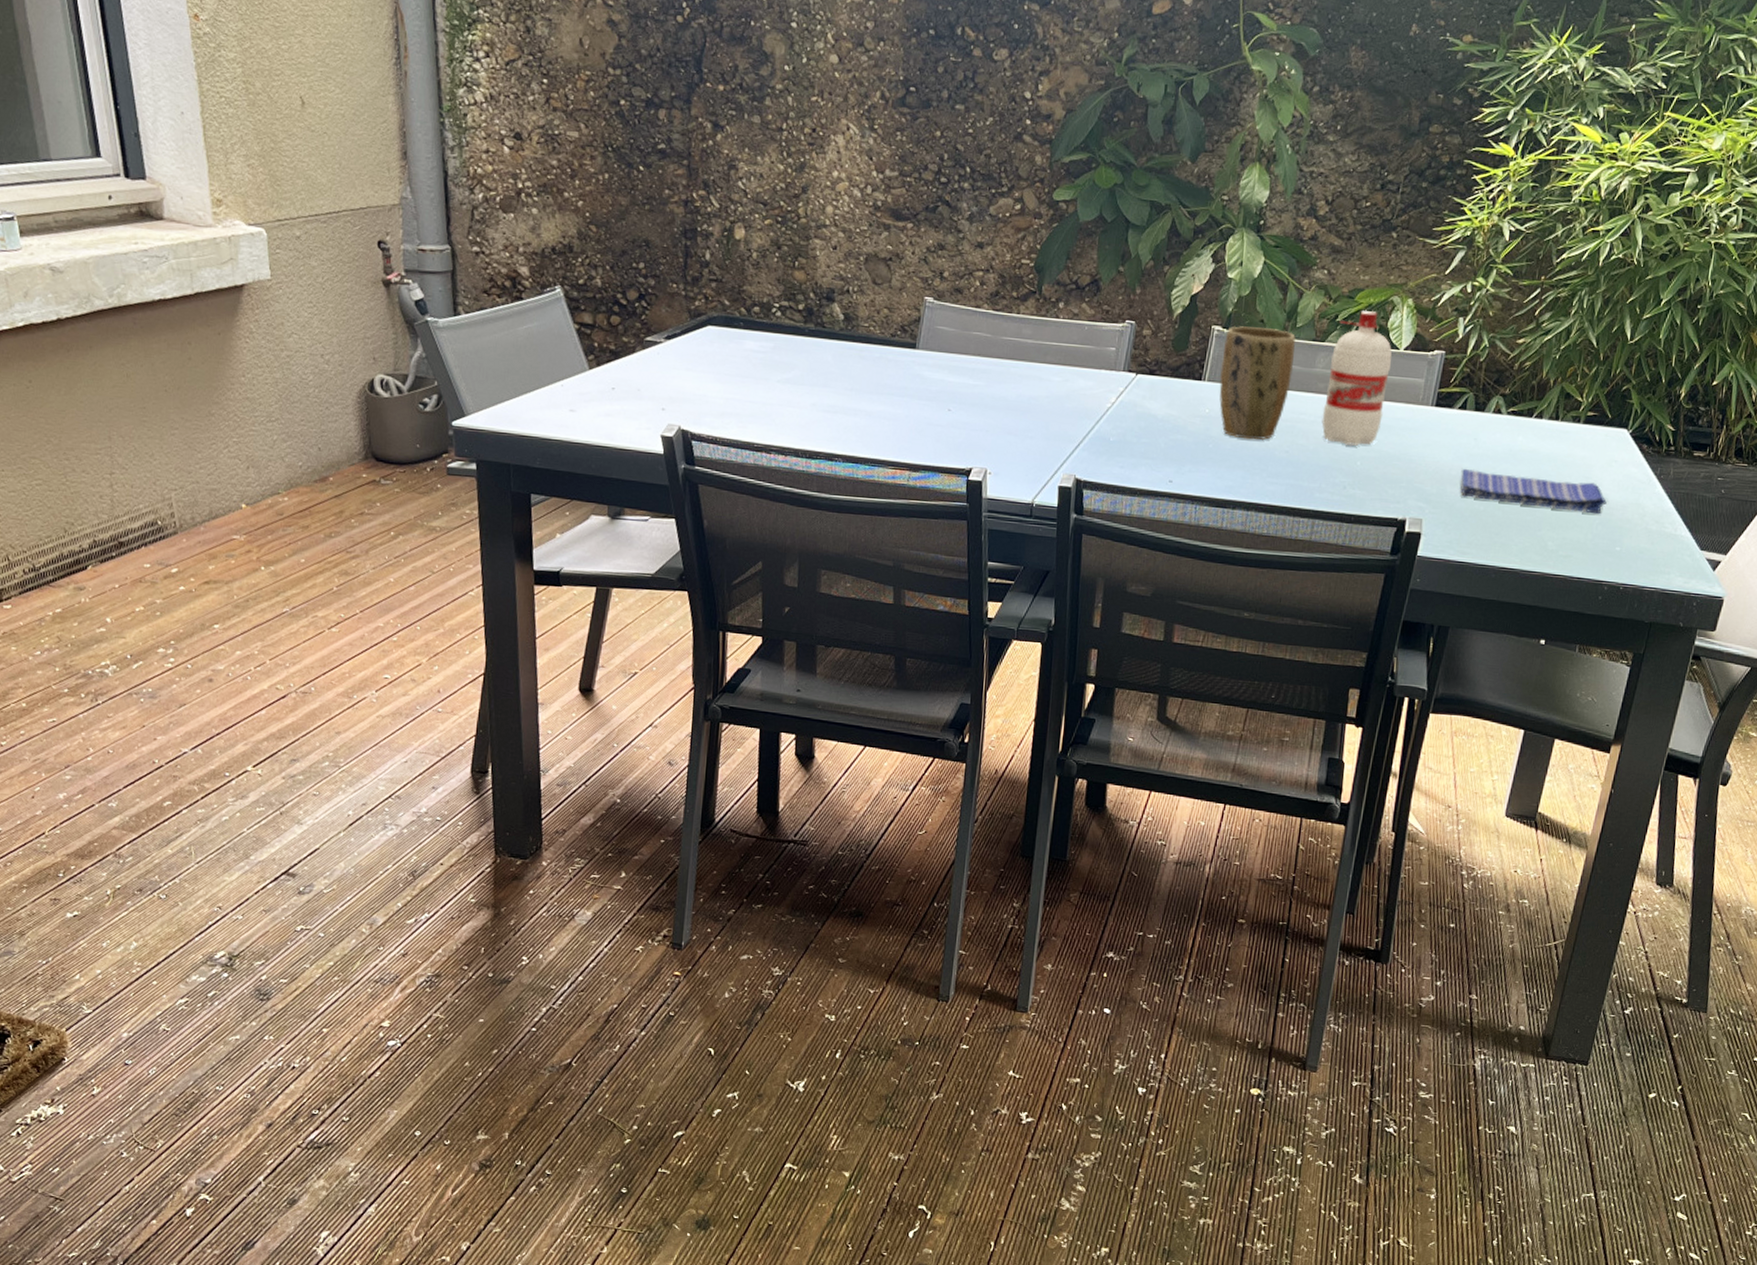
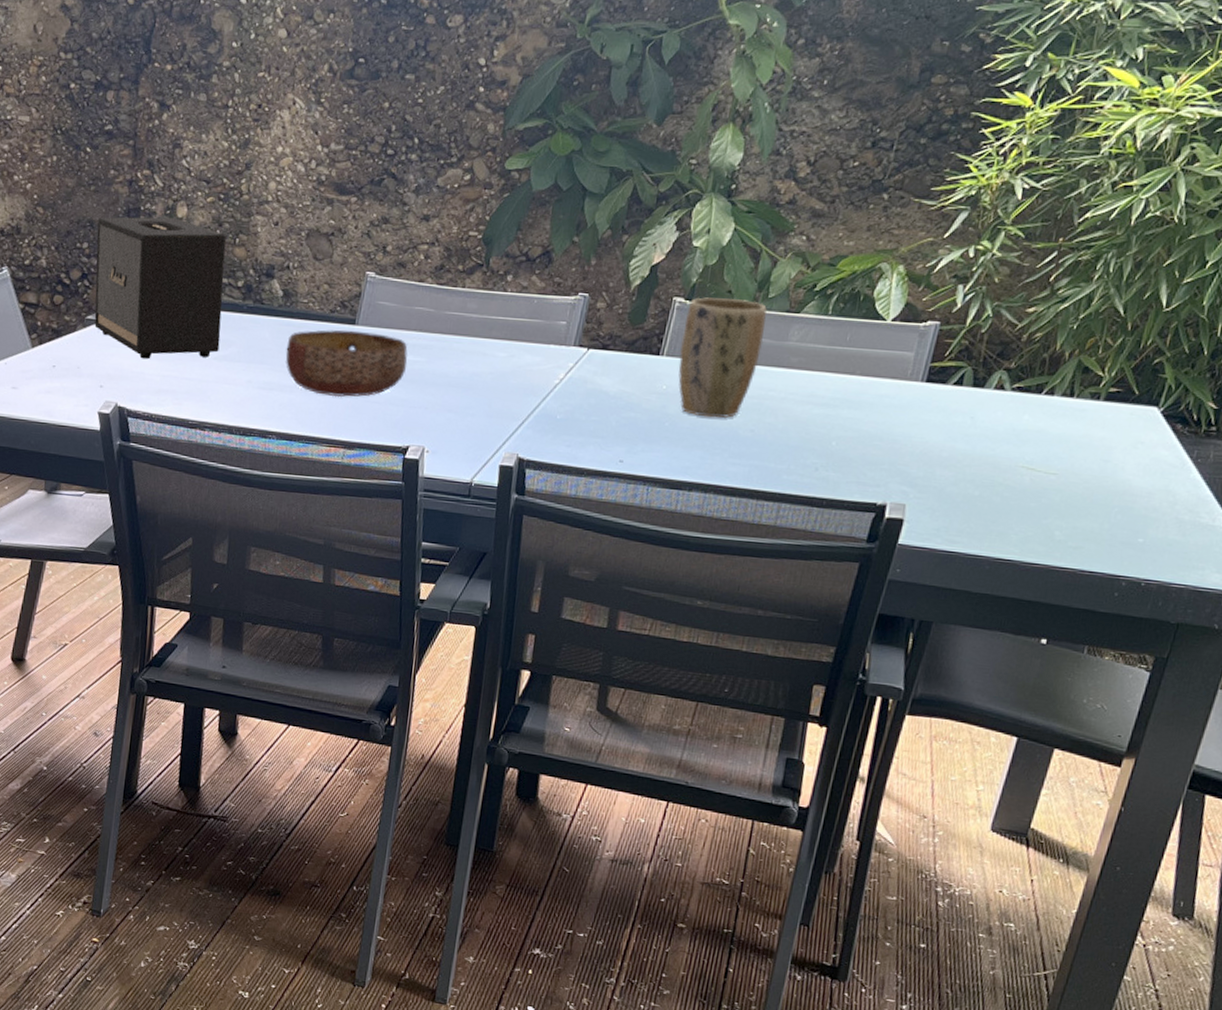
speaker: none [653,237,786,382] -> present [94,217,226,360]
bowl: none [848,353,968,421] -> present [285,330,408,398]
water bottle: present [1321,309,1393,446] -> none [792,278,878,425]
dish towel: present [1460,469,1607,515] -> none [952,450,1129,502]

